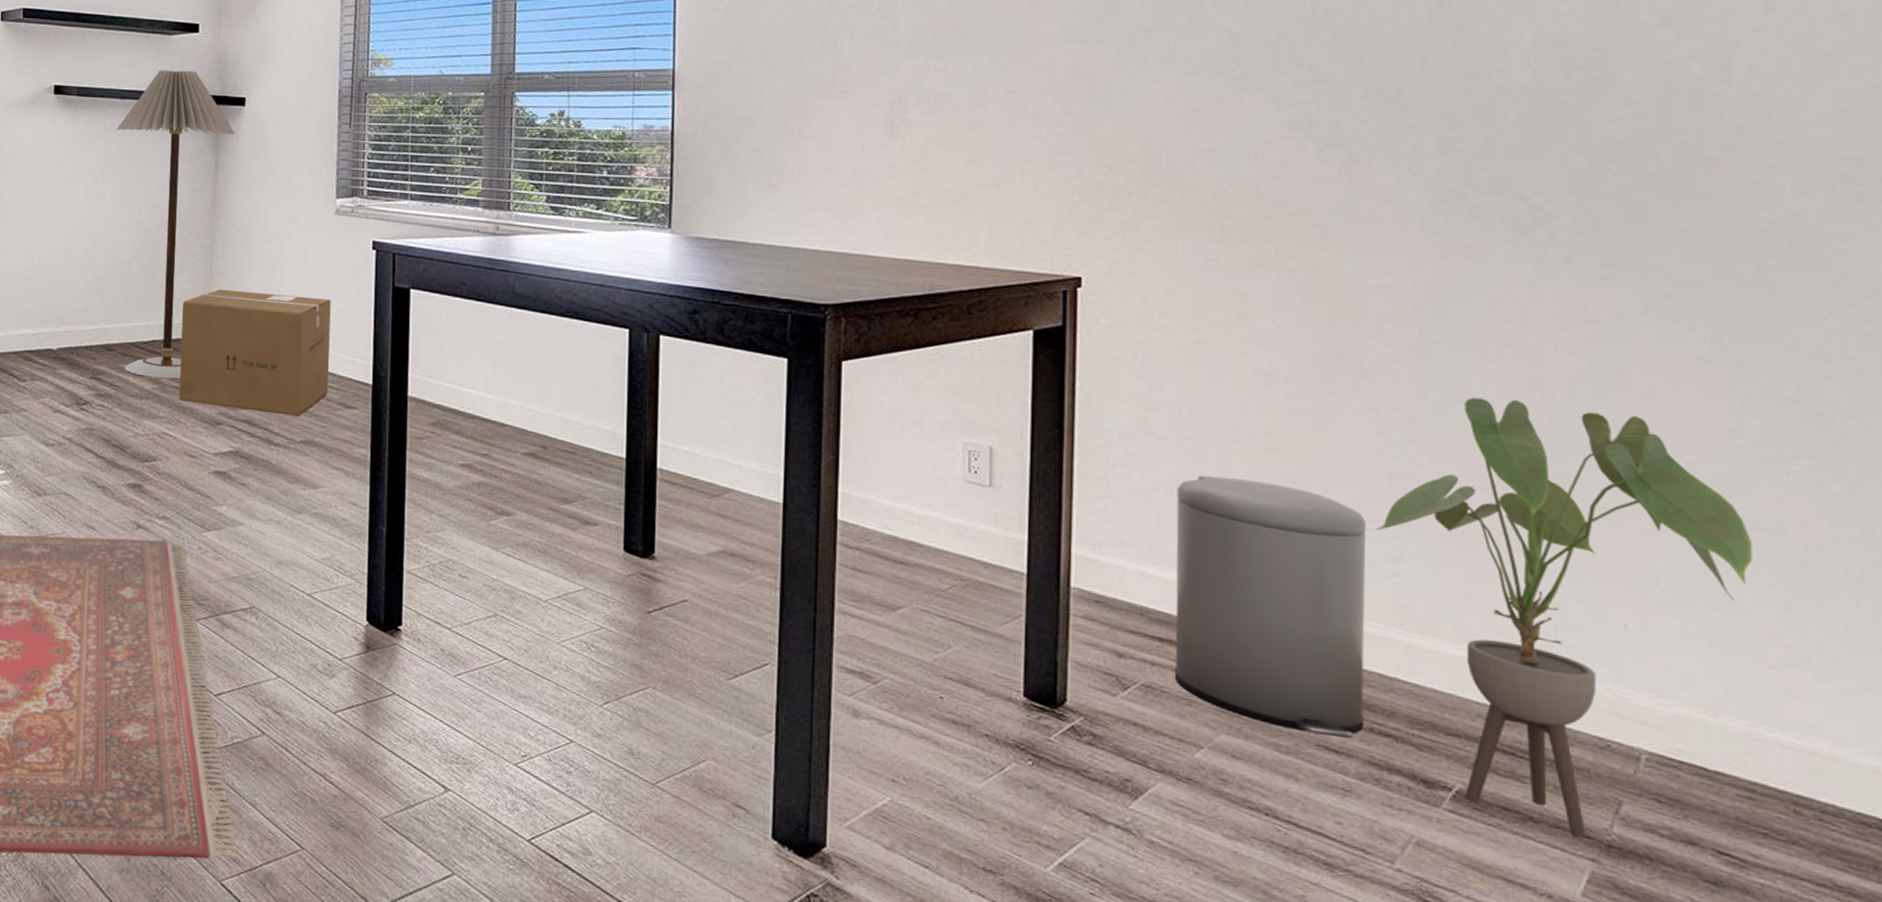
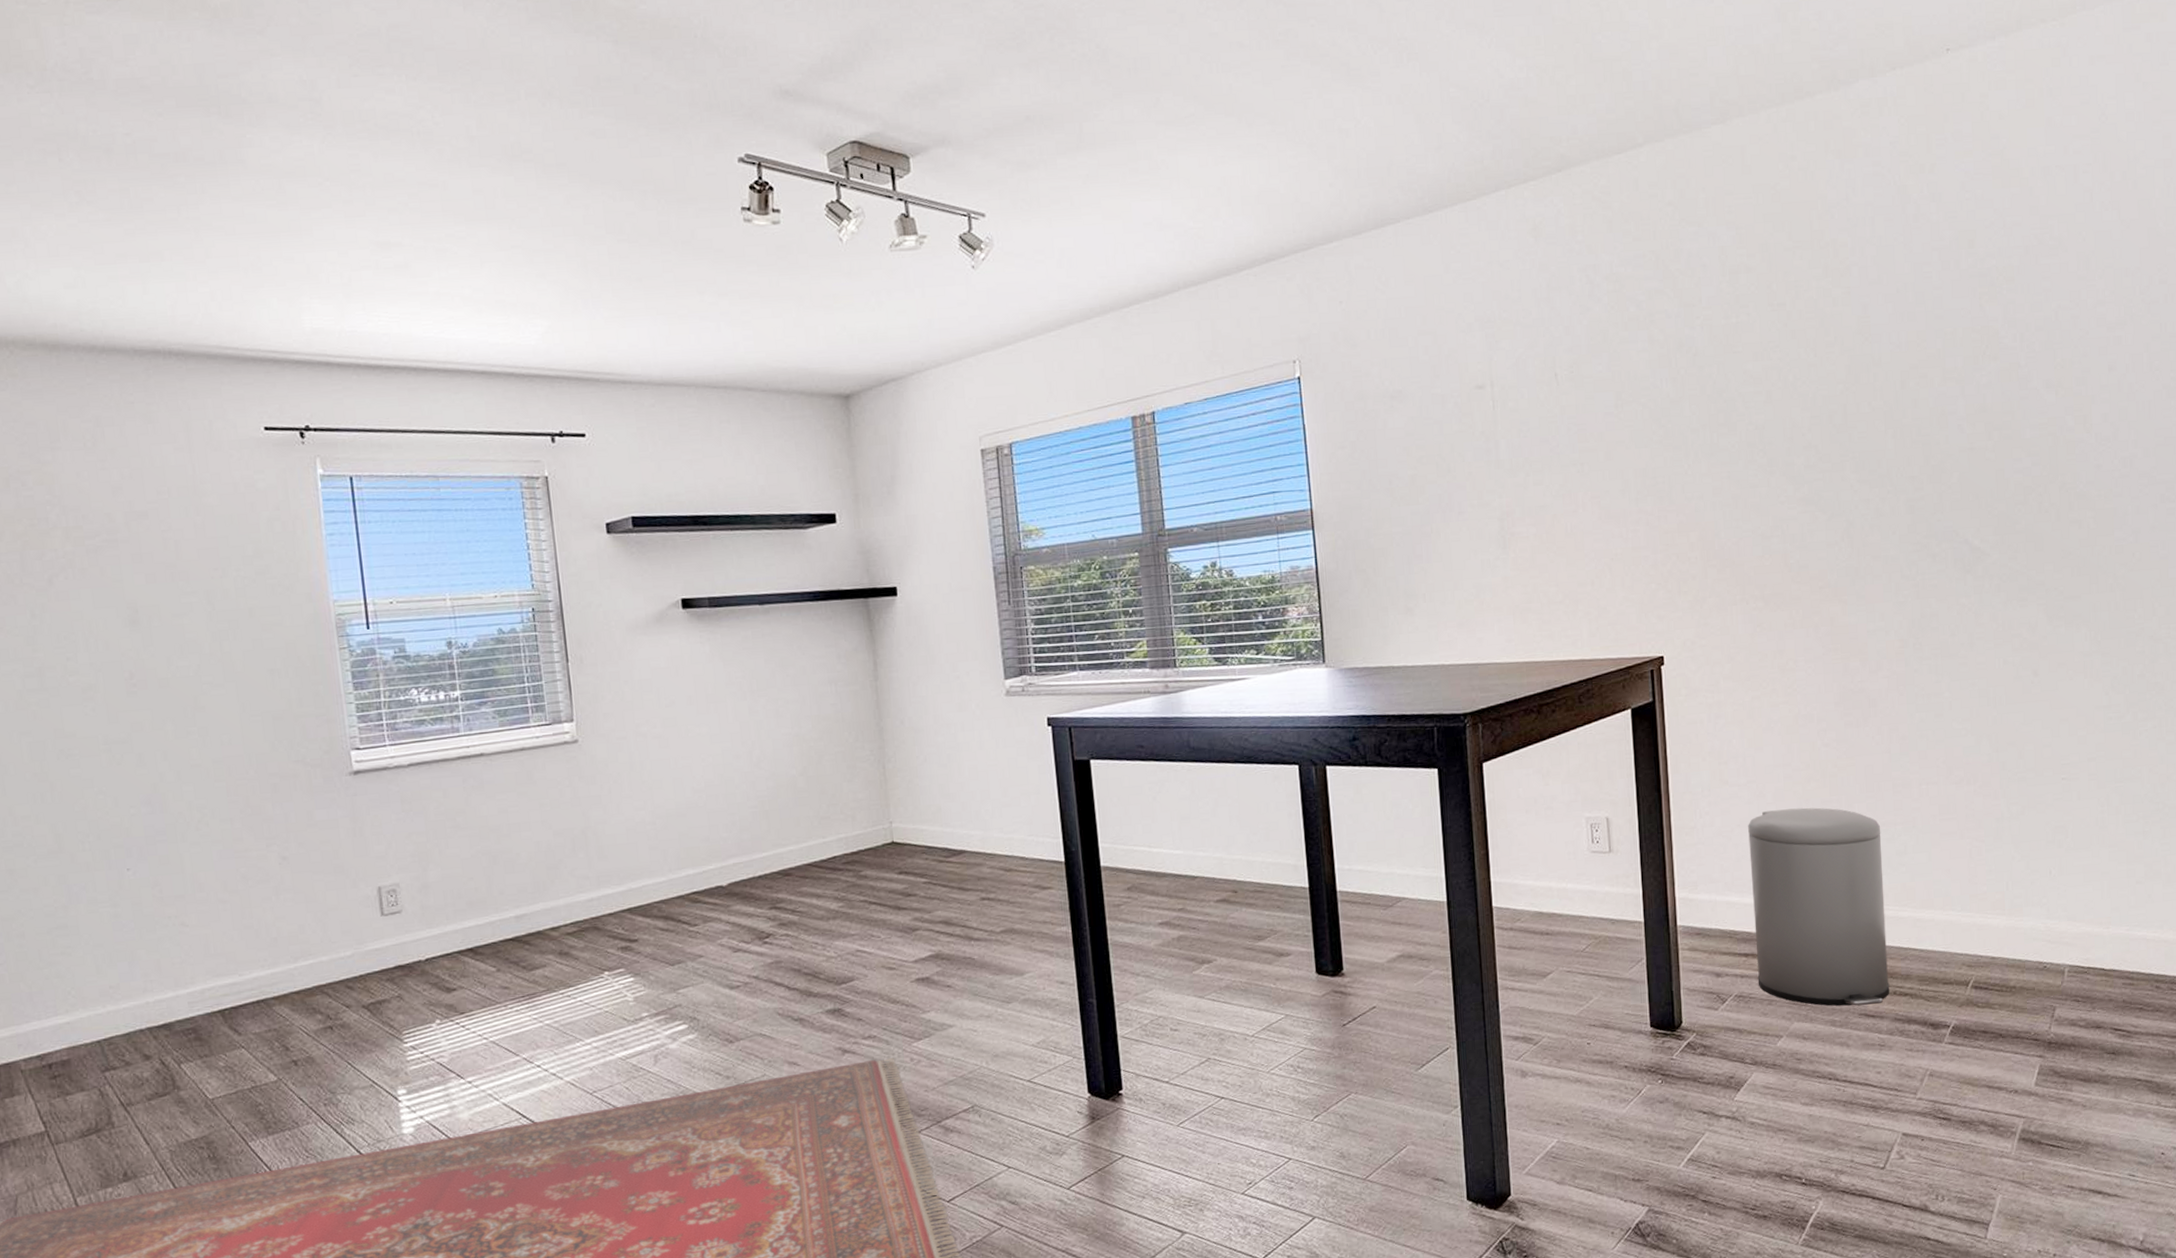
floor lamp: present [116,70,235,379] -> none [759,565,890,896]
box: present [179,289,331,417] -> none [858,783,1022,914]
house plant: present [1375,397,1753,840] -> none [1887,706,2123,1043]

